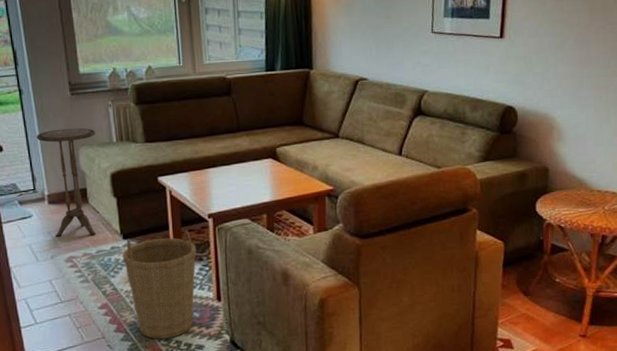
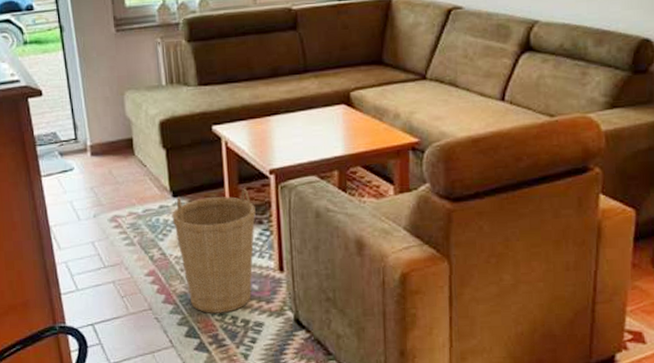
side table: present [36,127,96,237] -> none [78,69,143,193]

